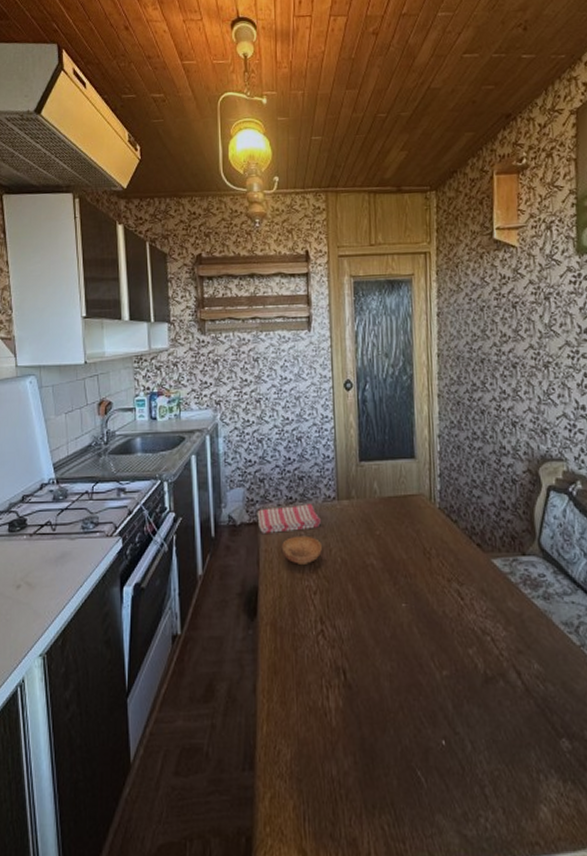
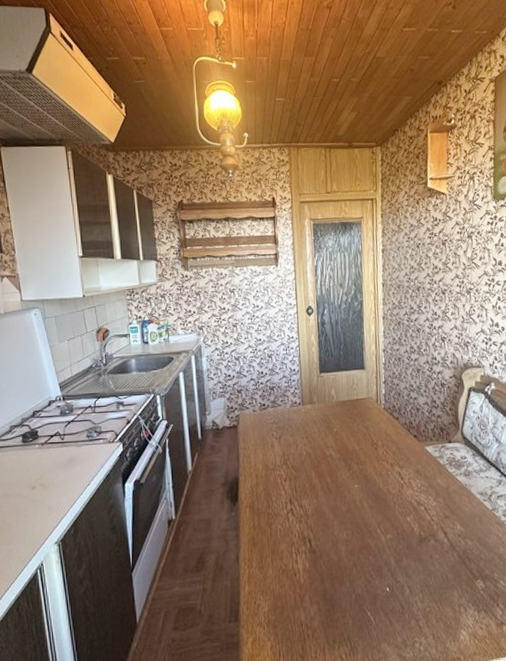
dish towel: present [257,504,321,535] -> none [236,409,289,435]
bowl: present [281,535,322,566] -> none [256,435,290,459]

